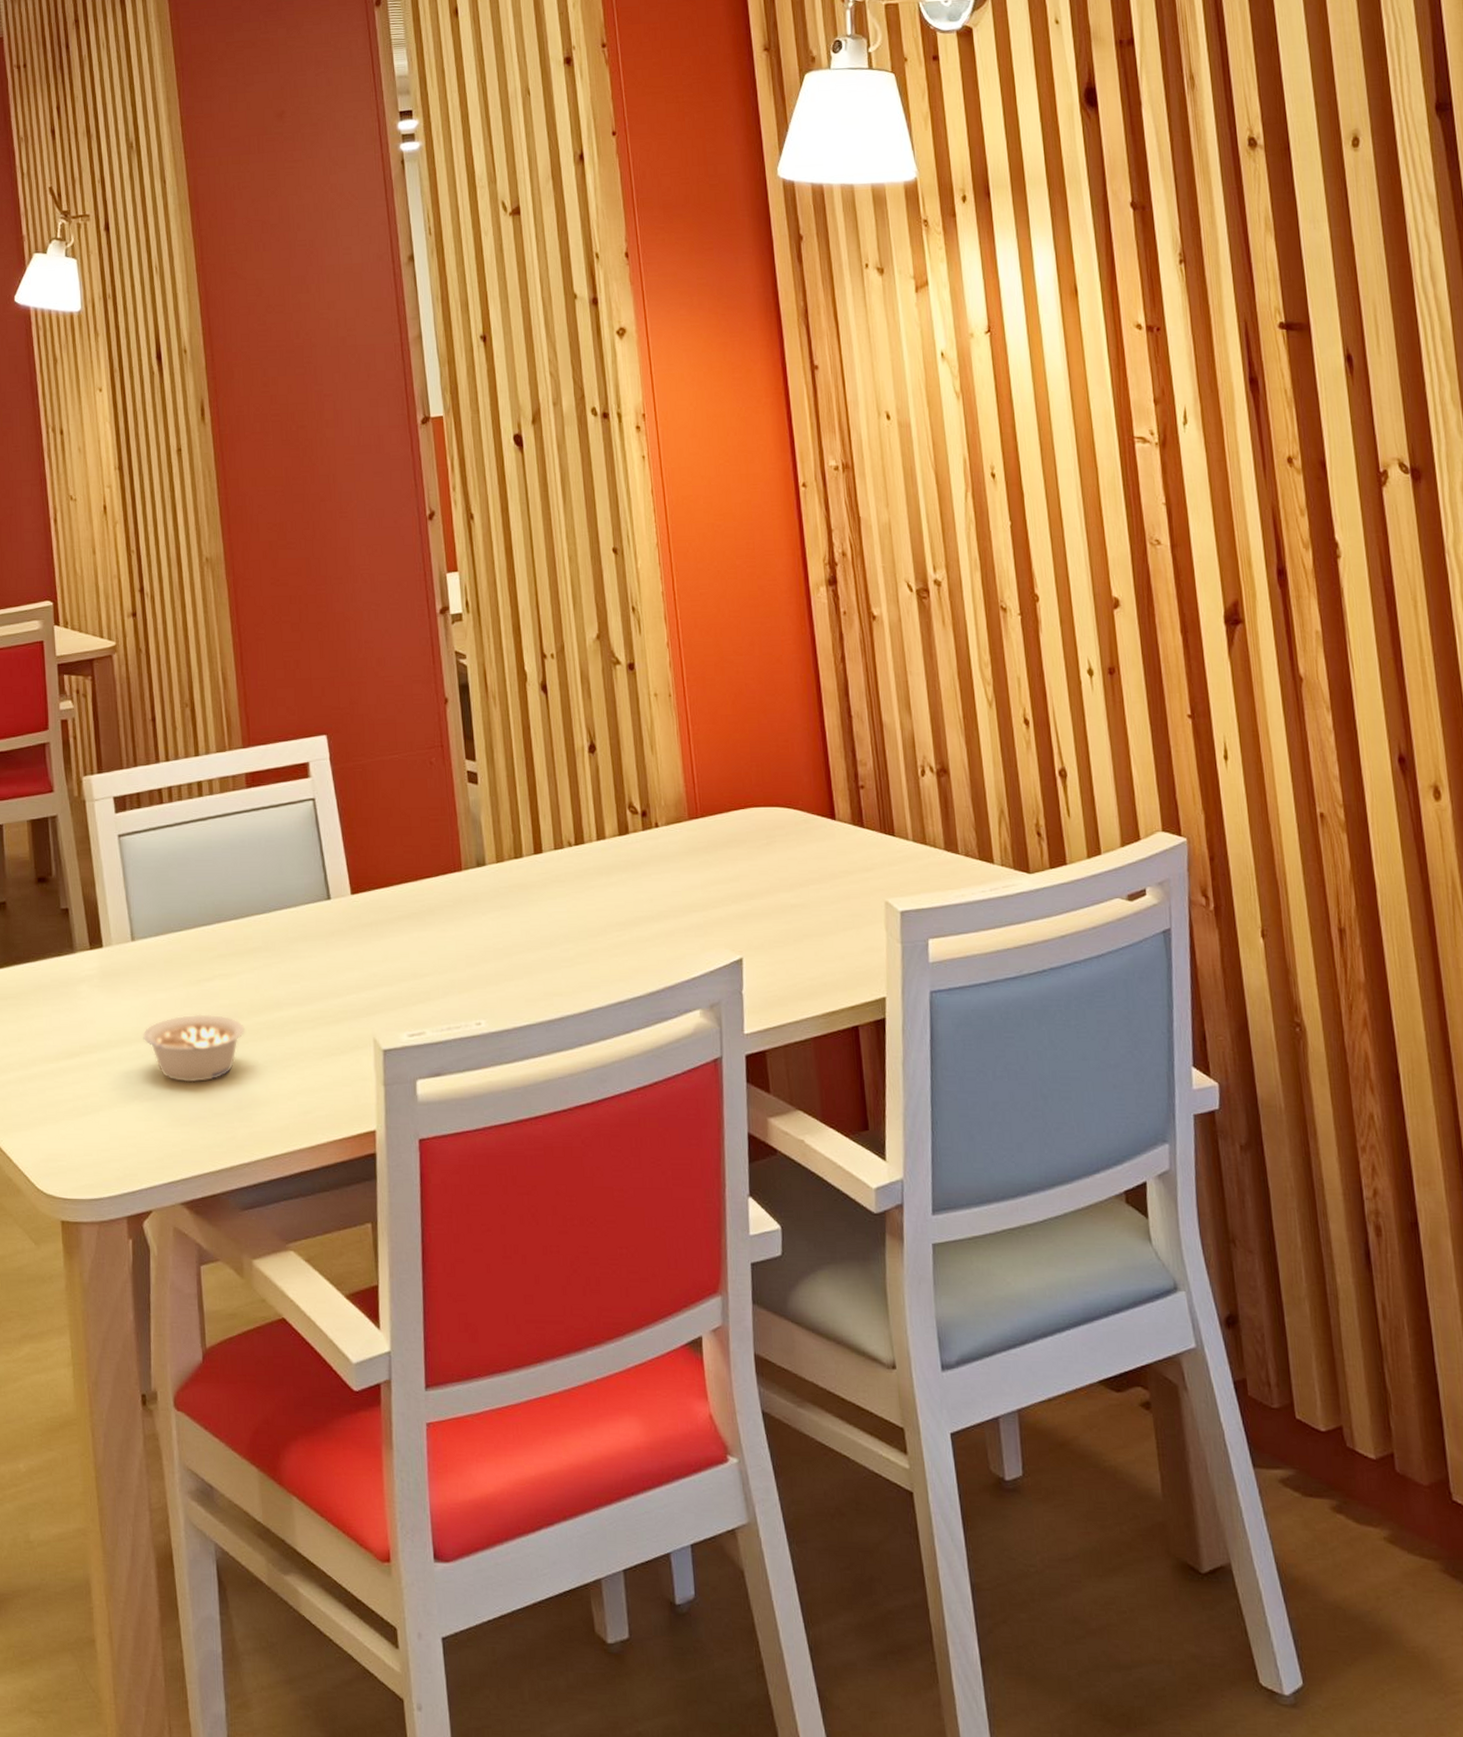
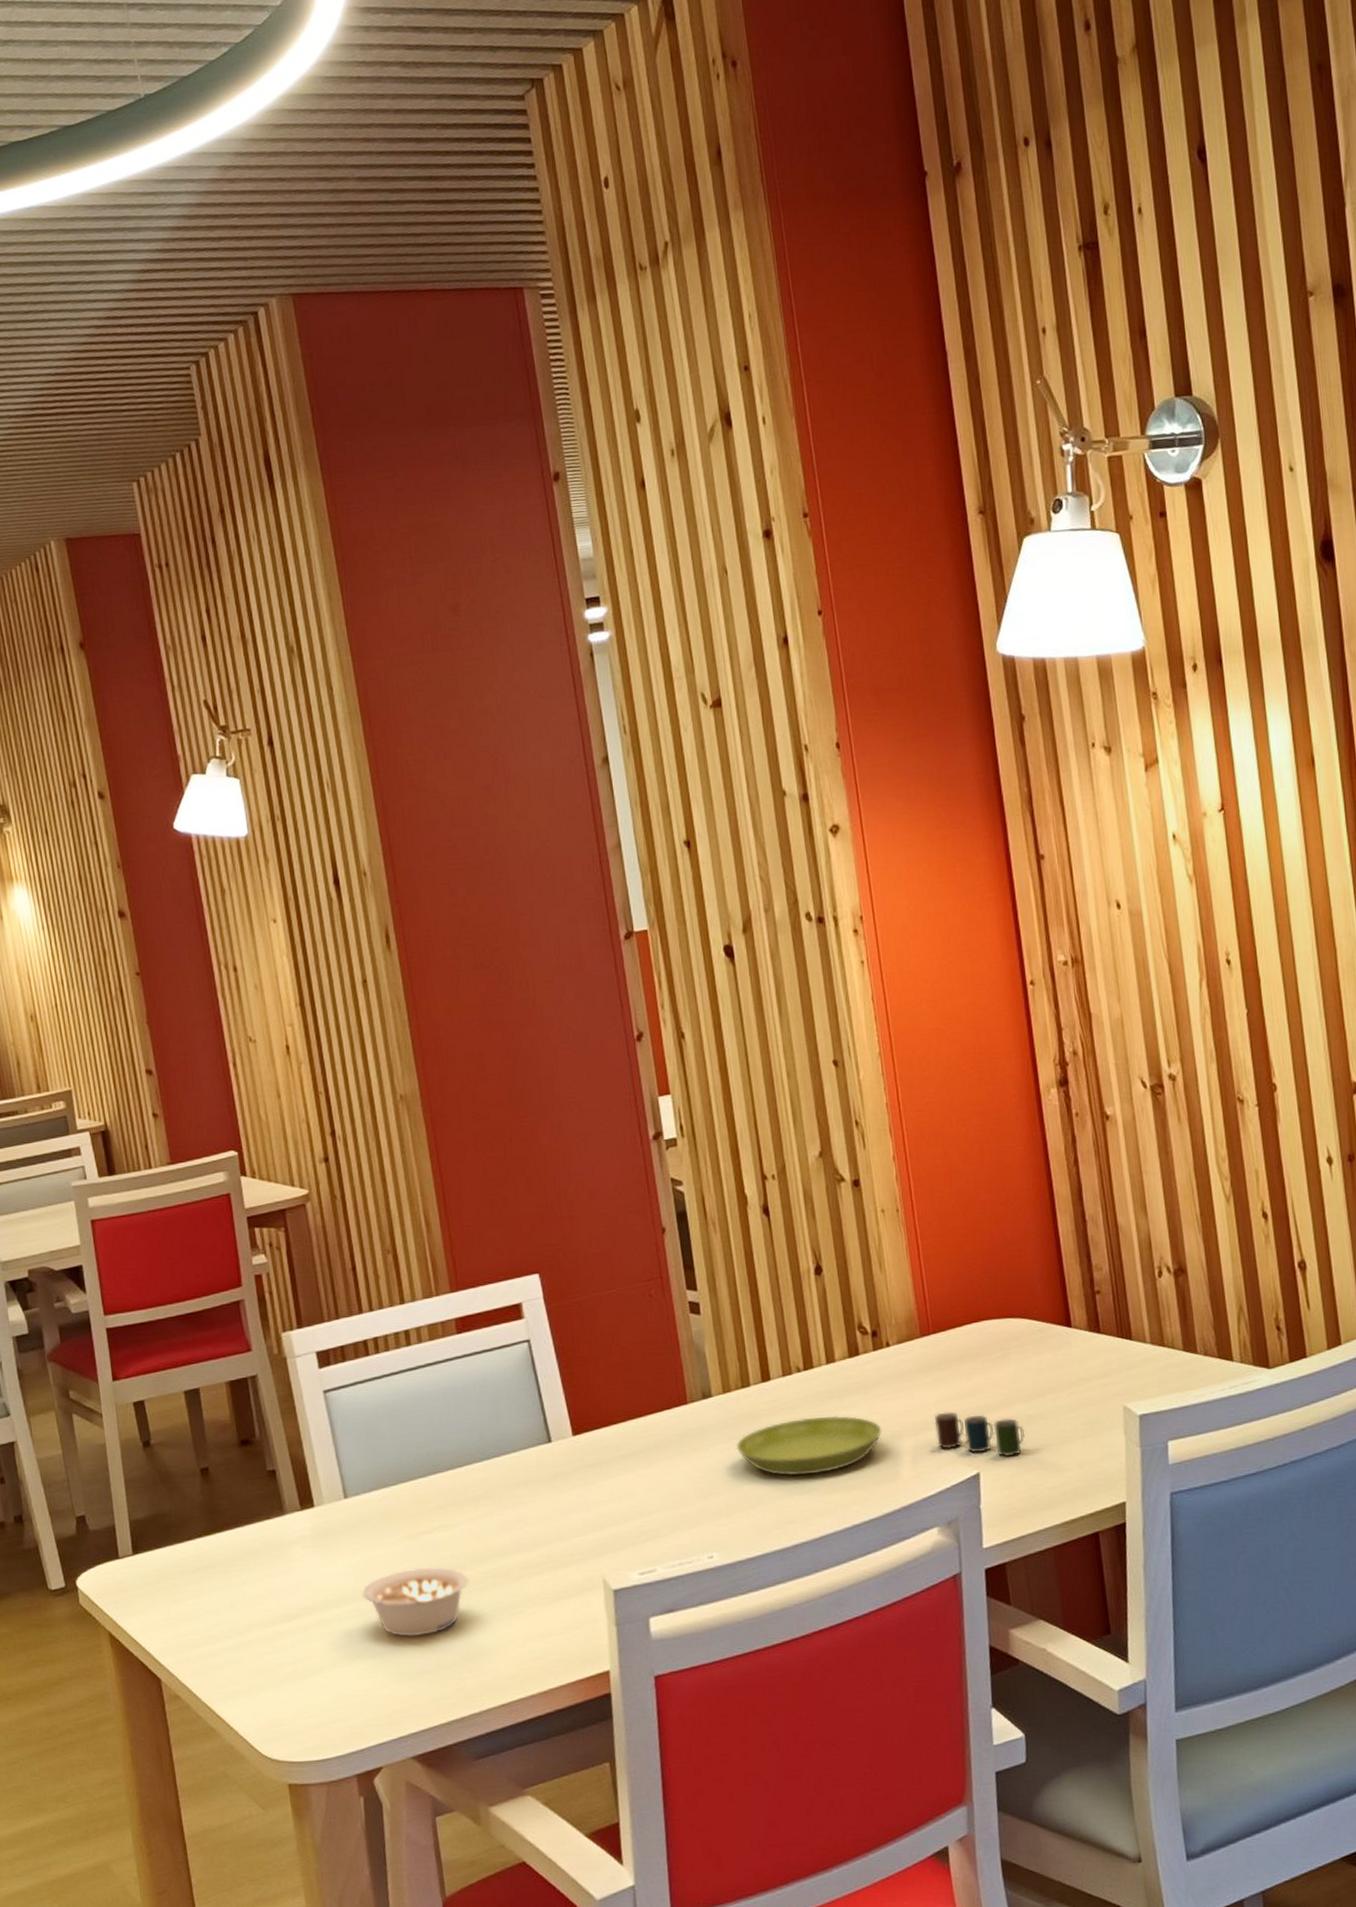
saucer: none [507,891,649,949] -> present [736,1415,882,1476]
cup: none [700,895,788,944] -> present [934,1411,1026,1457]

